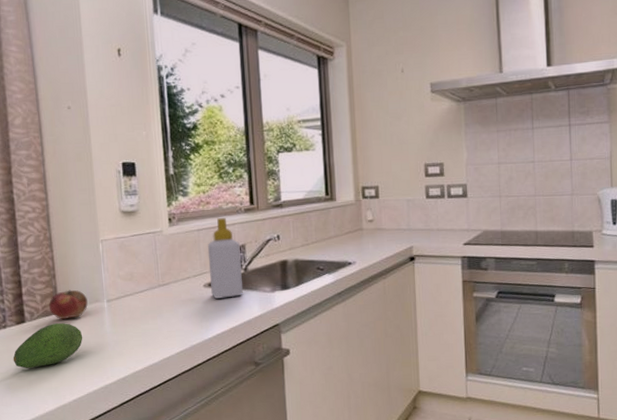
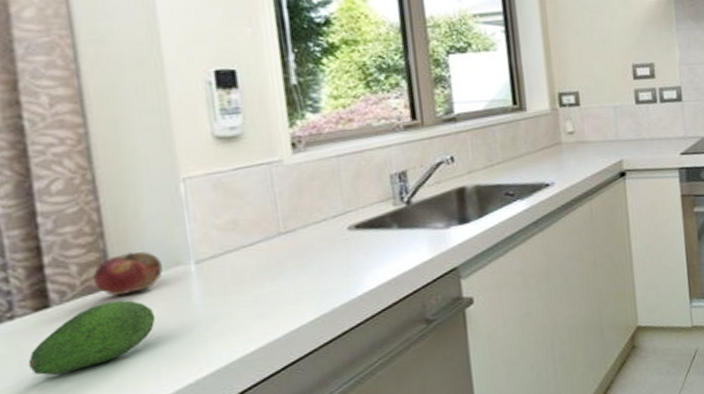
soap bottle: present [207,218,243,299] -> none [351,138,406,244]

